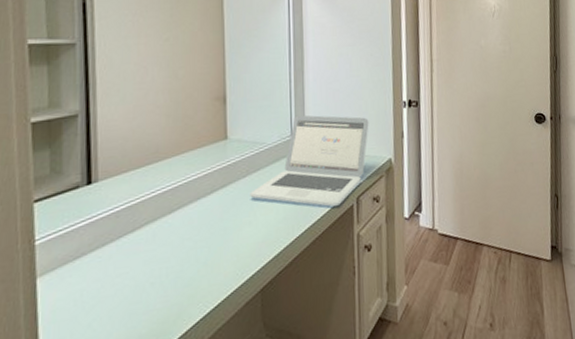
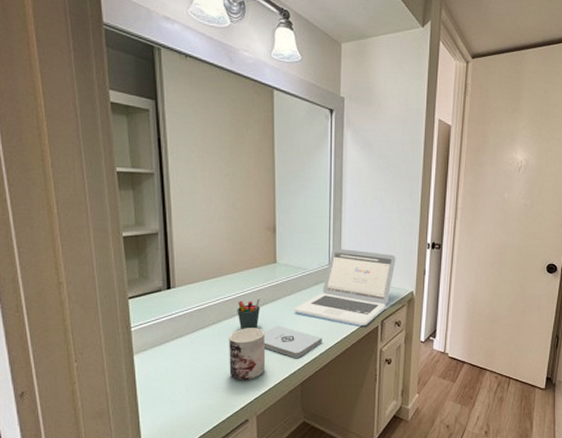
mug: none [167,223,216,297] -> present [229,328,266,381]
pen holder: none [178,184,209,229] -> present [237,298,261,330]
notepad: none [212,216,286,257] -> present [263,325,322,358]

